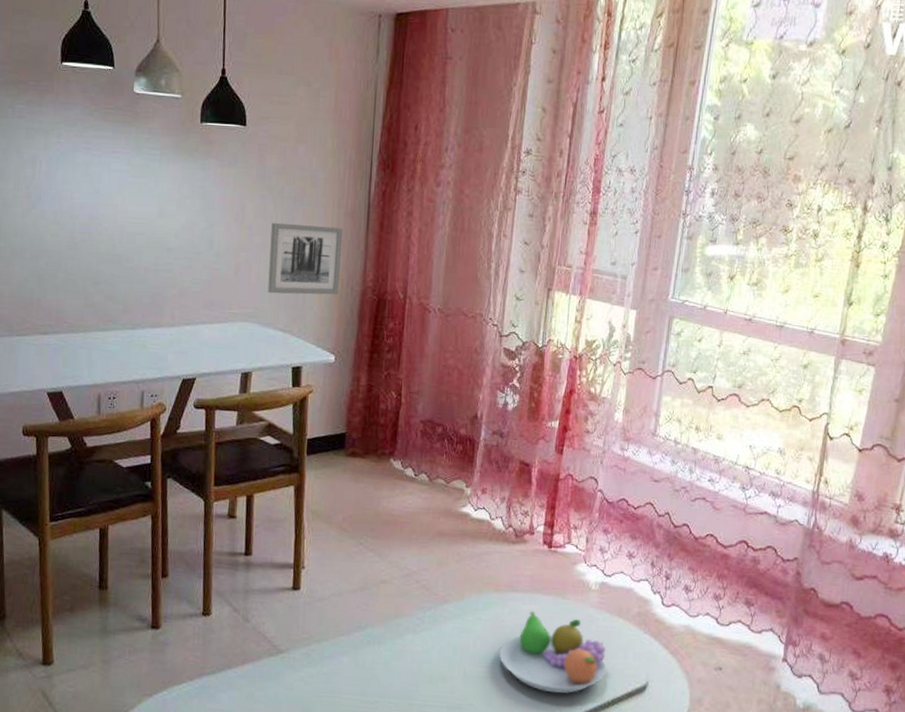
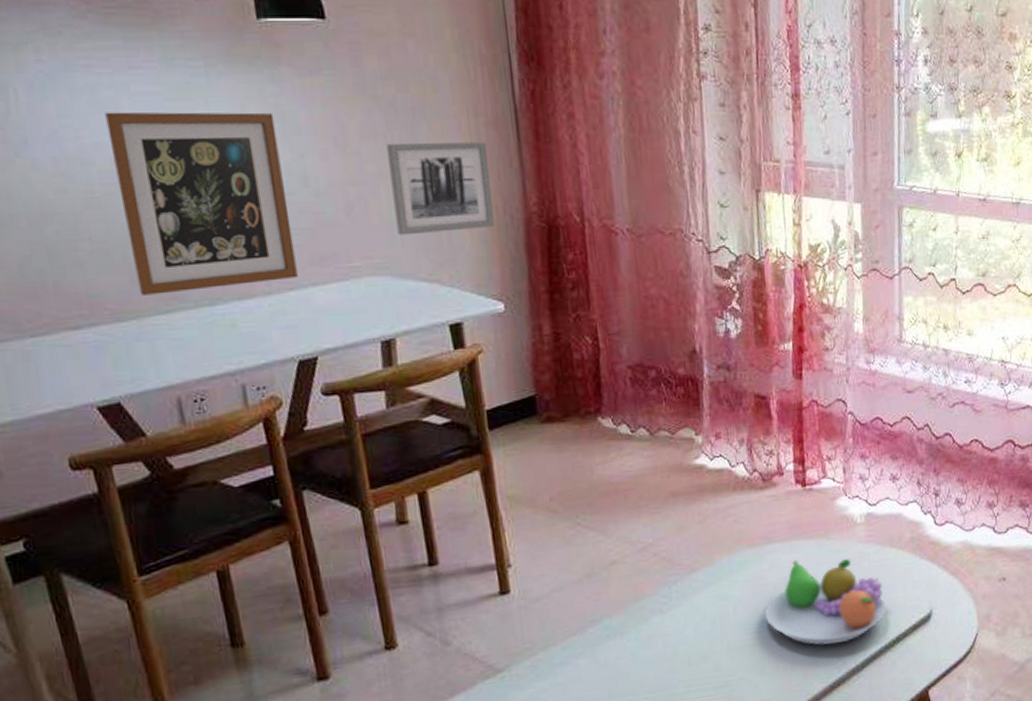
wall art: none [89,182,199,317] -> present [105,111,298,295]

